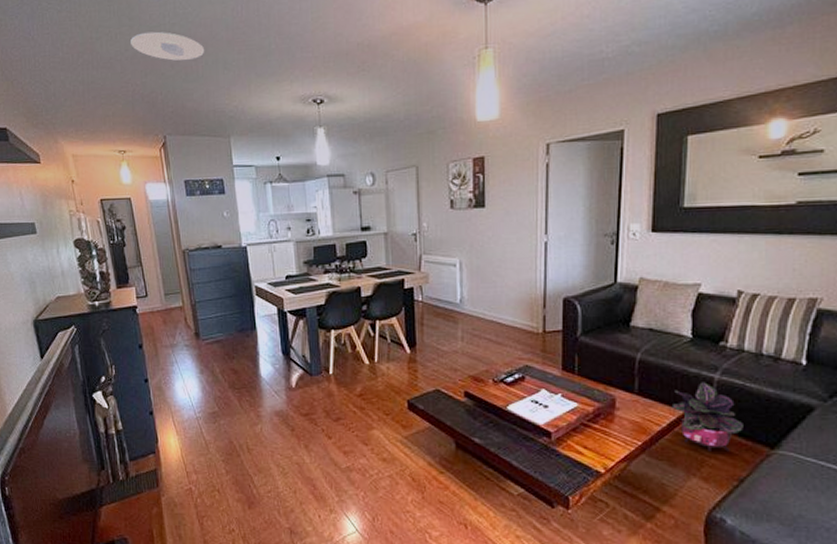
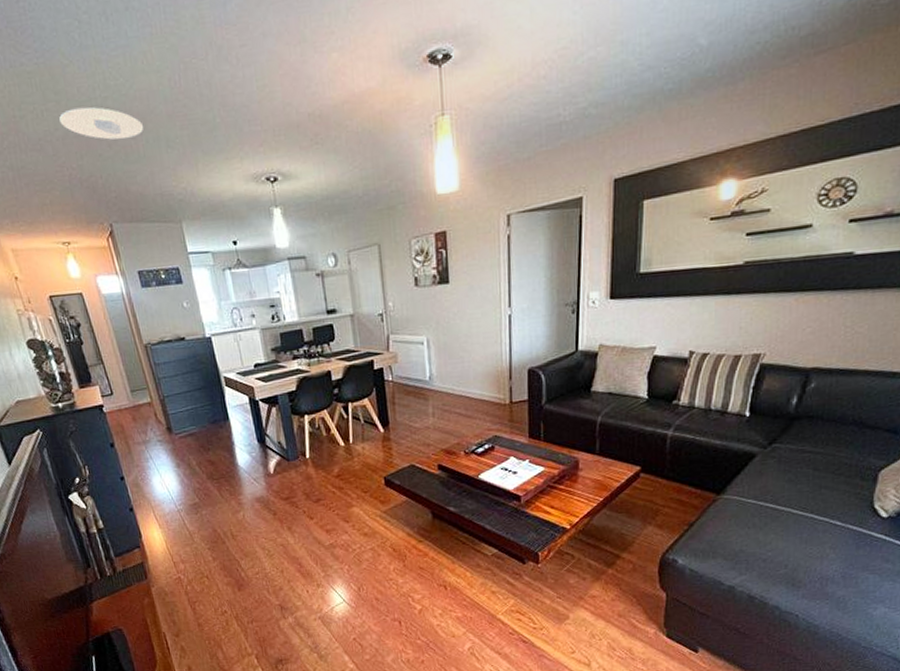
potted plant: present [671,382,743,452] -> none [629,439,693,501]

